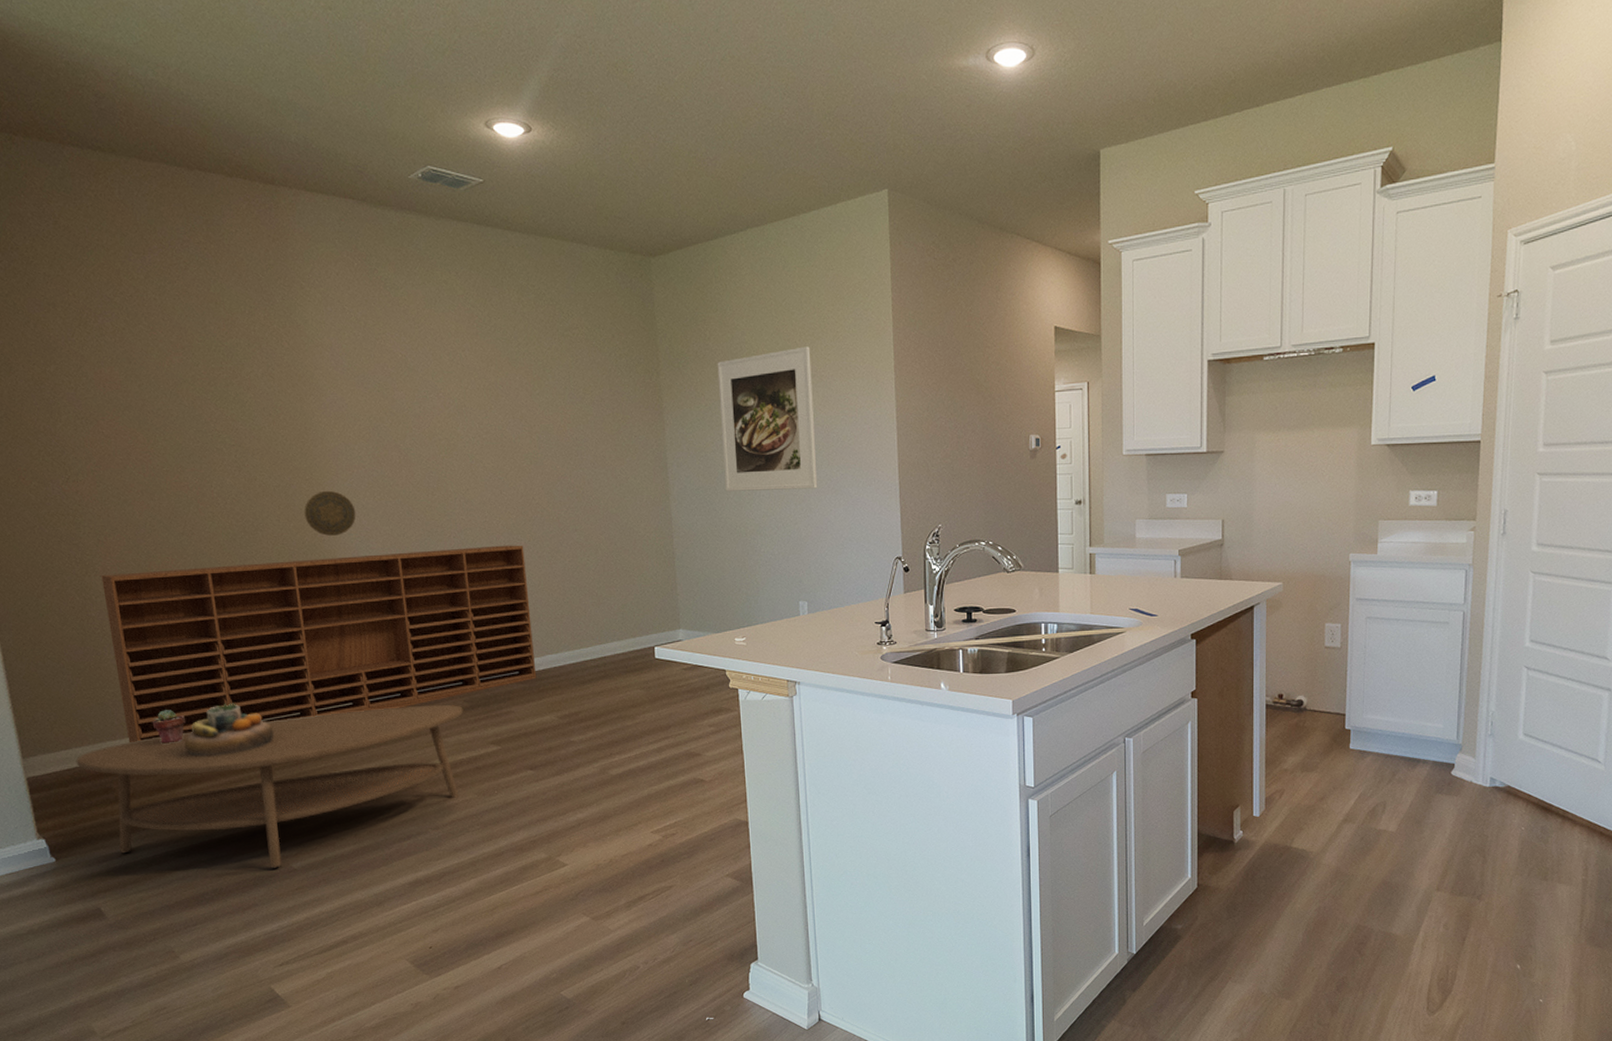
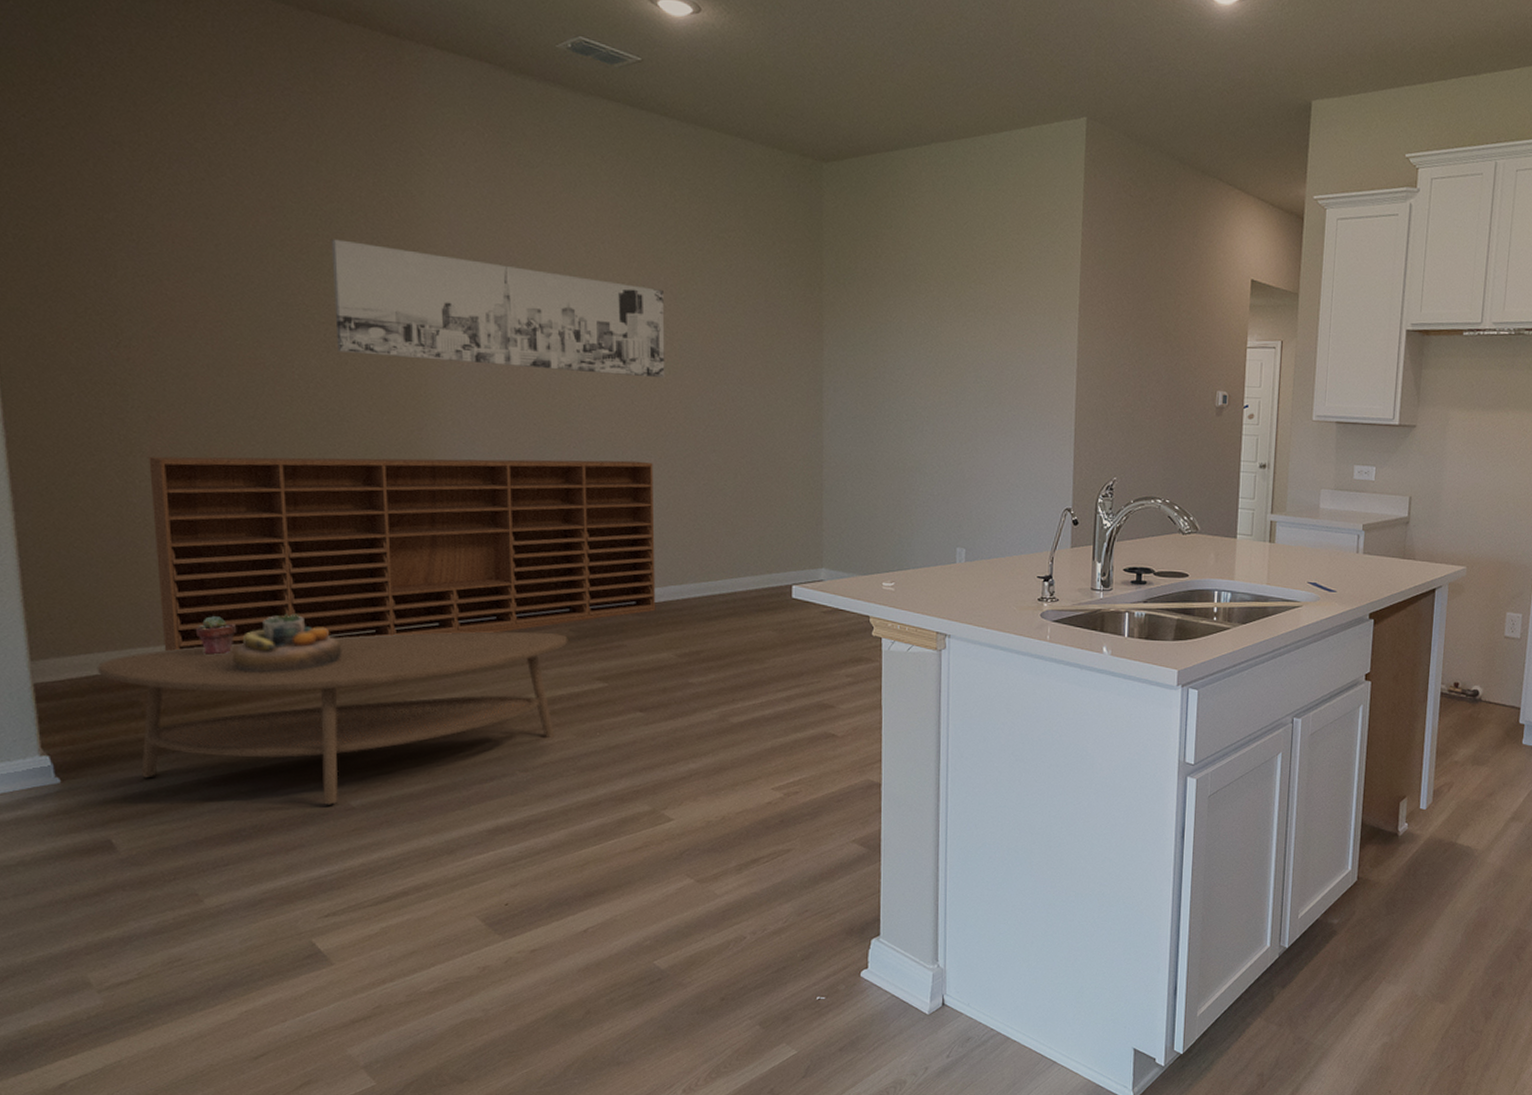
wall art: none [233,370,527,470] -> present [331,239,665,379]
decorative plate: present [304,490,356,536] -> none [401,383,462,434]
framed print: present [717,346,818,492] -> none [885,274,990,428]

